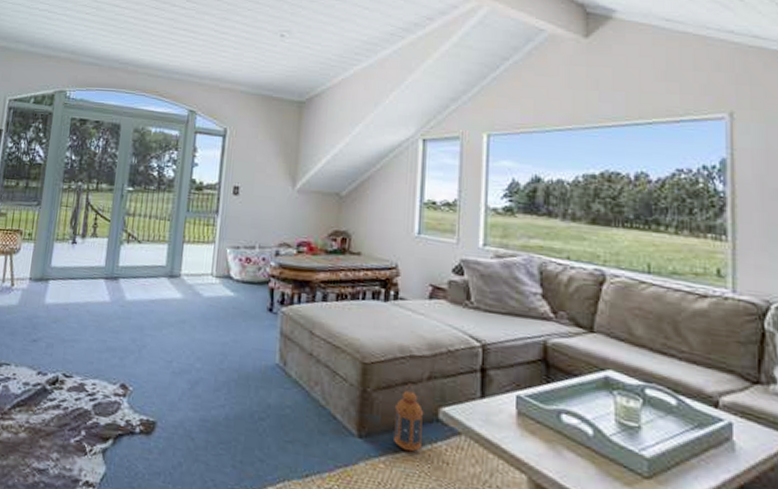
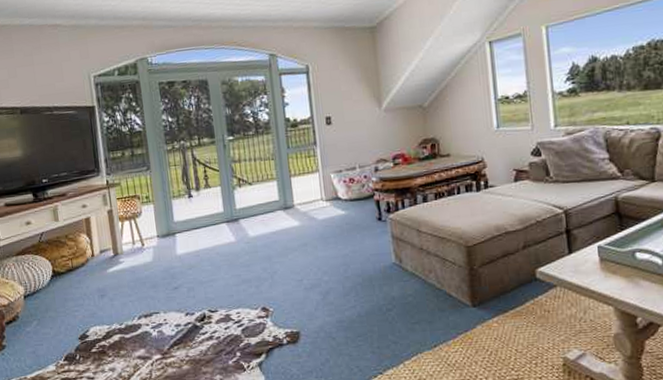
lantern: present [394,384,424,452] -> none [499,256,525,309]

